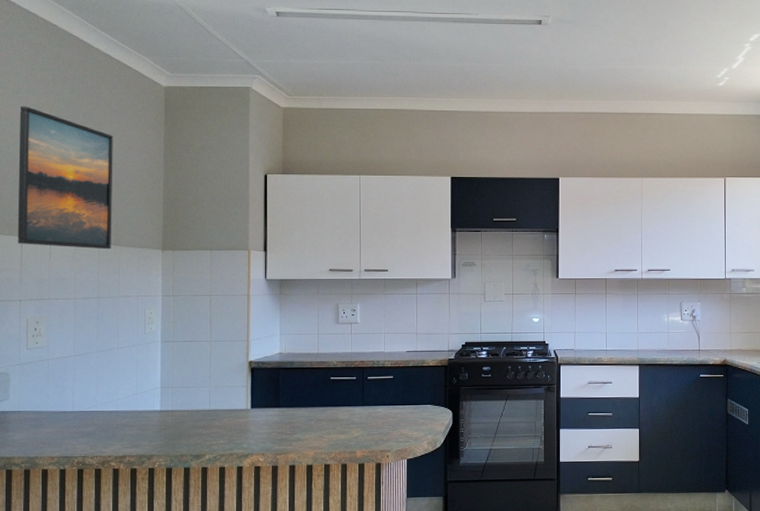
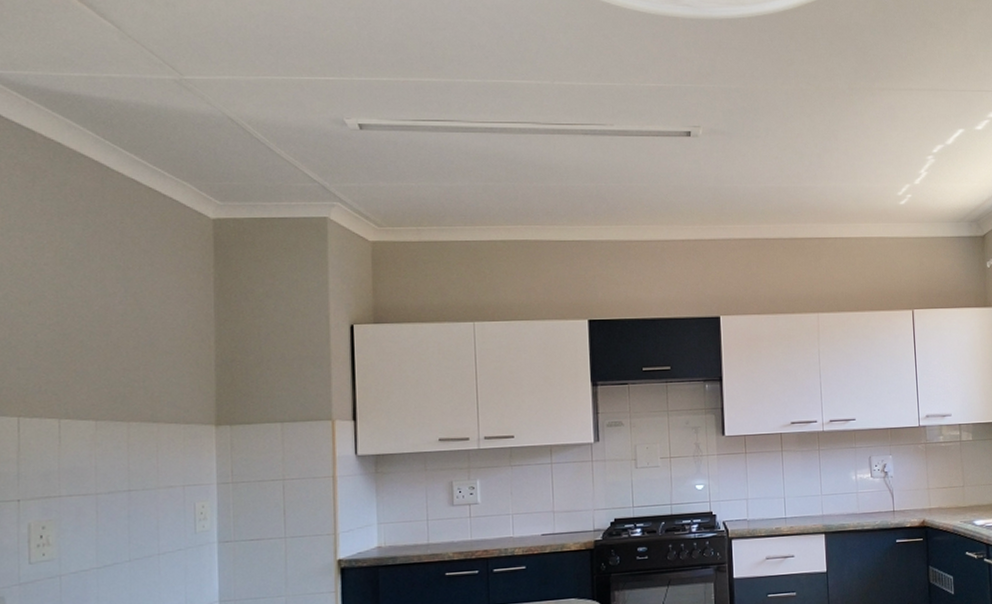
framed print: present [17,106,113,250] -> none [11,248,146,428]

